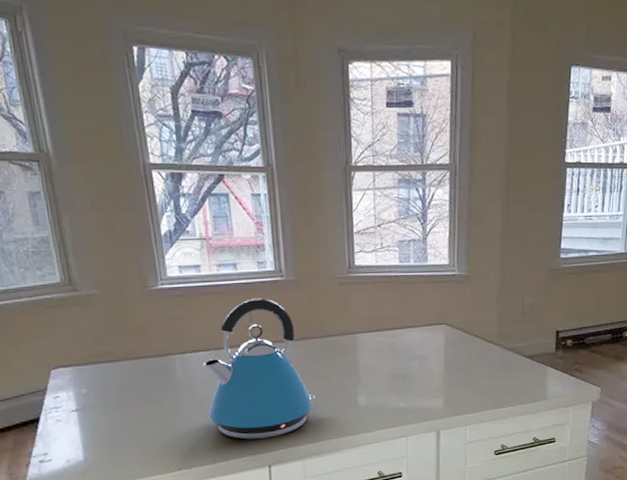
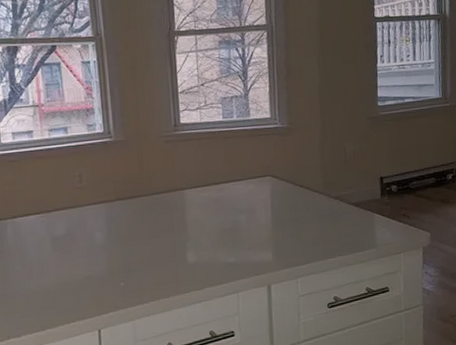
kettle: present [203,298,316,440] -> none [34,159,146,303]

